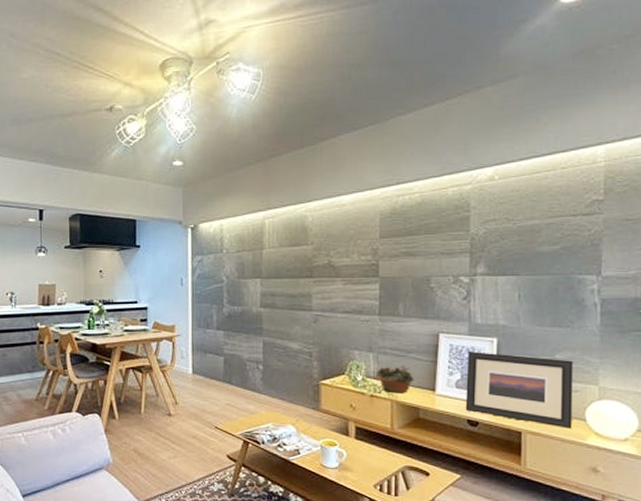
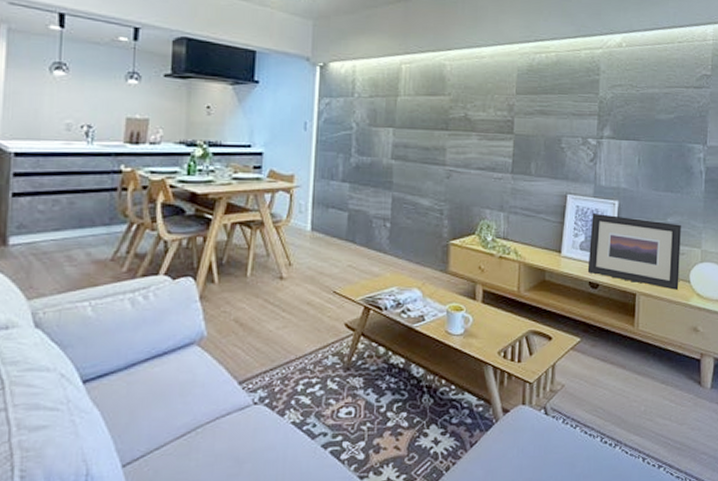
succulent planter: present [375,365,414,394] -> none [505,225,542,255]

